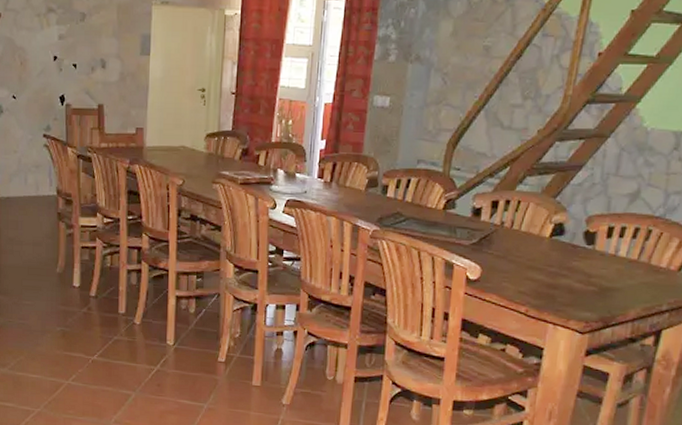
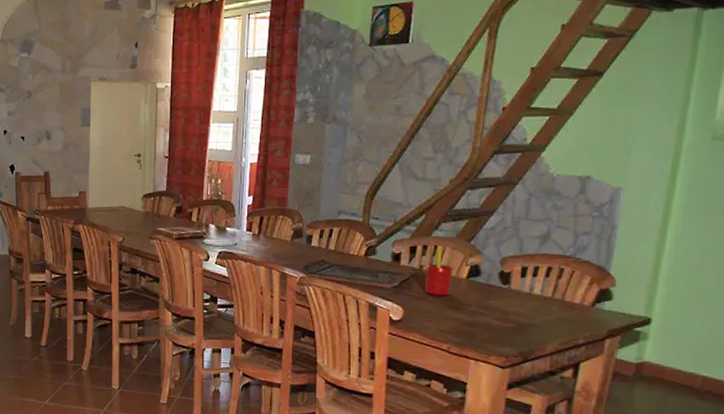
straw: none [504,201,536,255] -> present [424,246,453,295]

